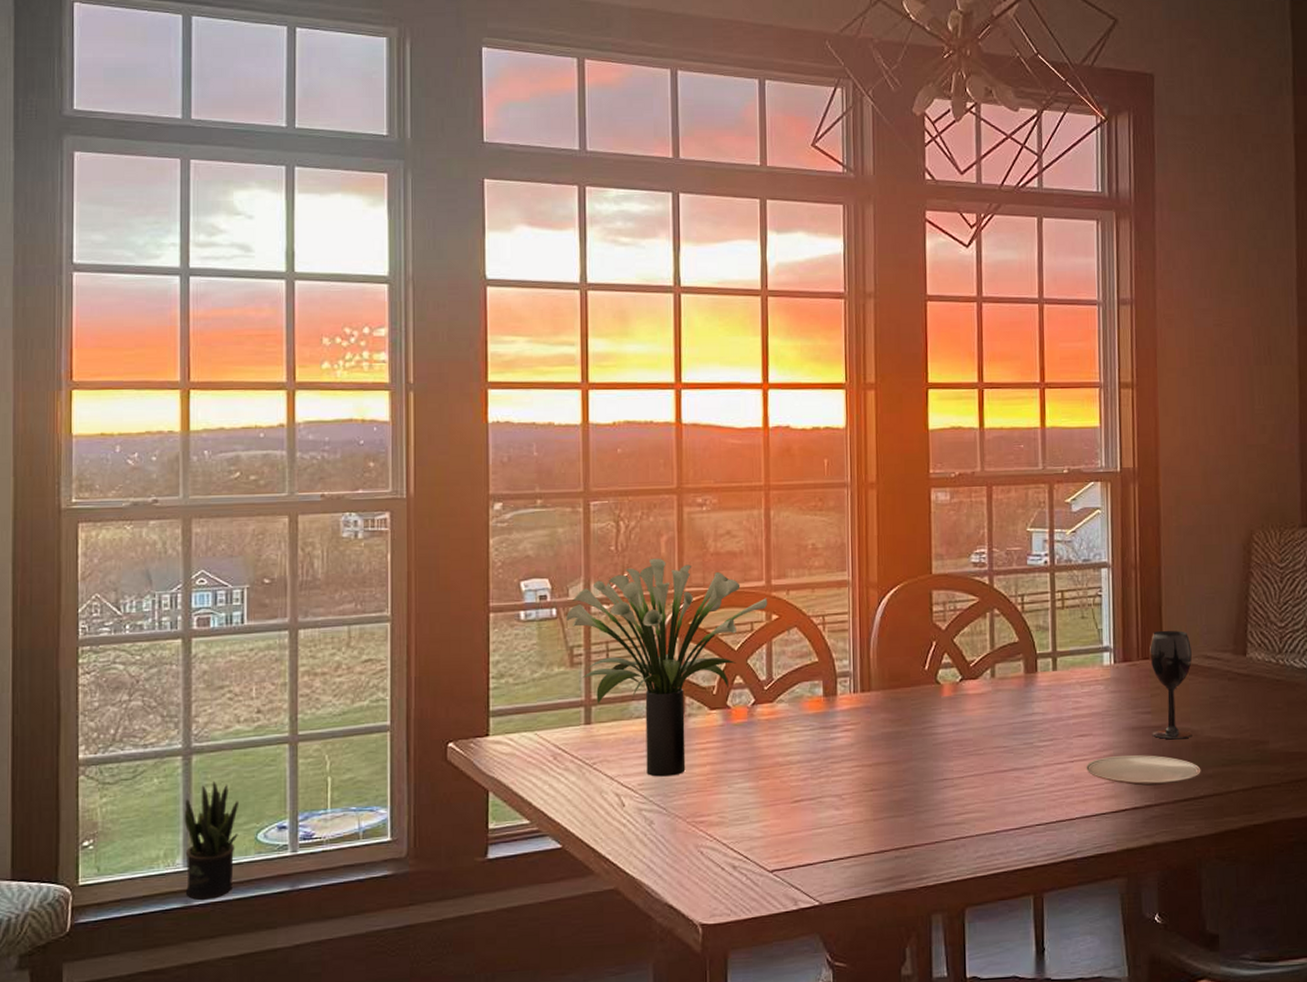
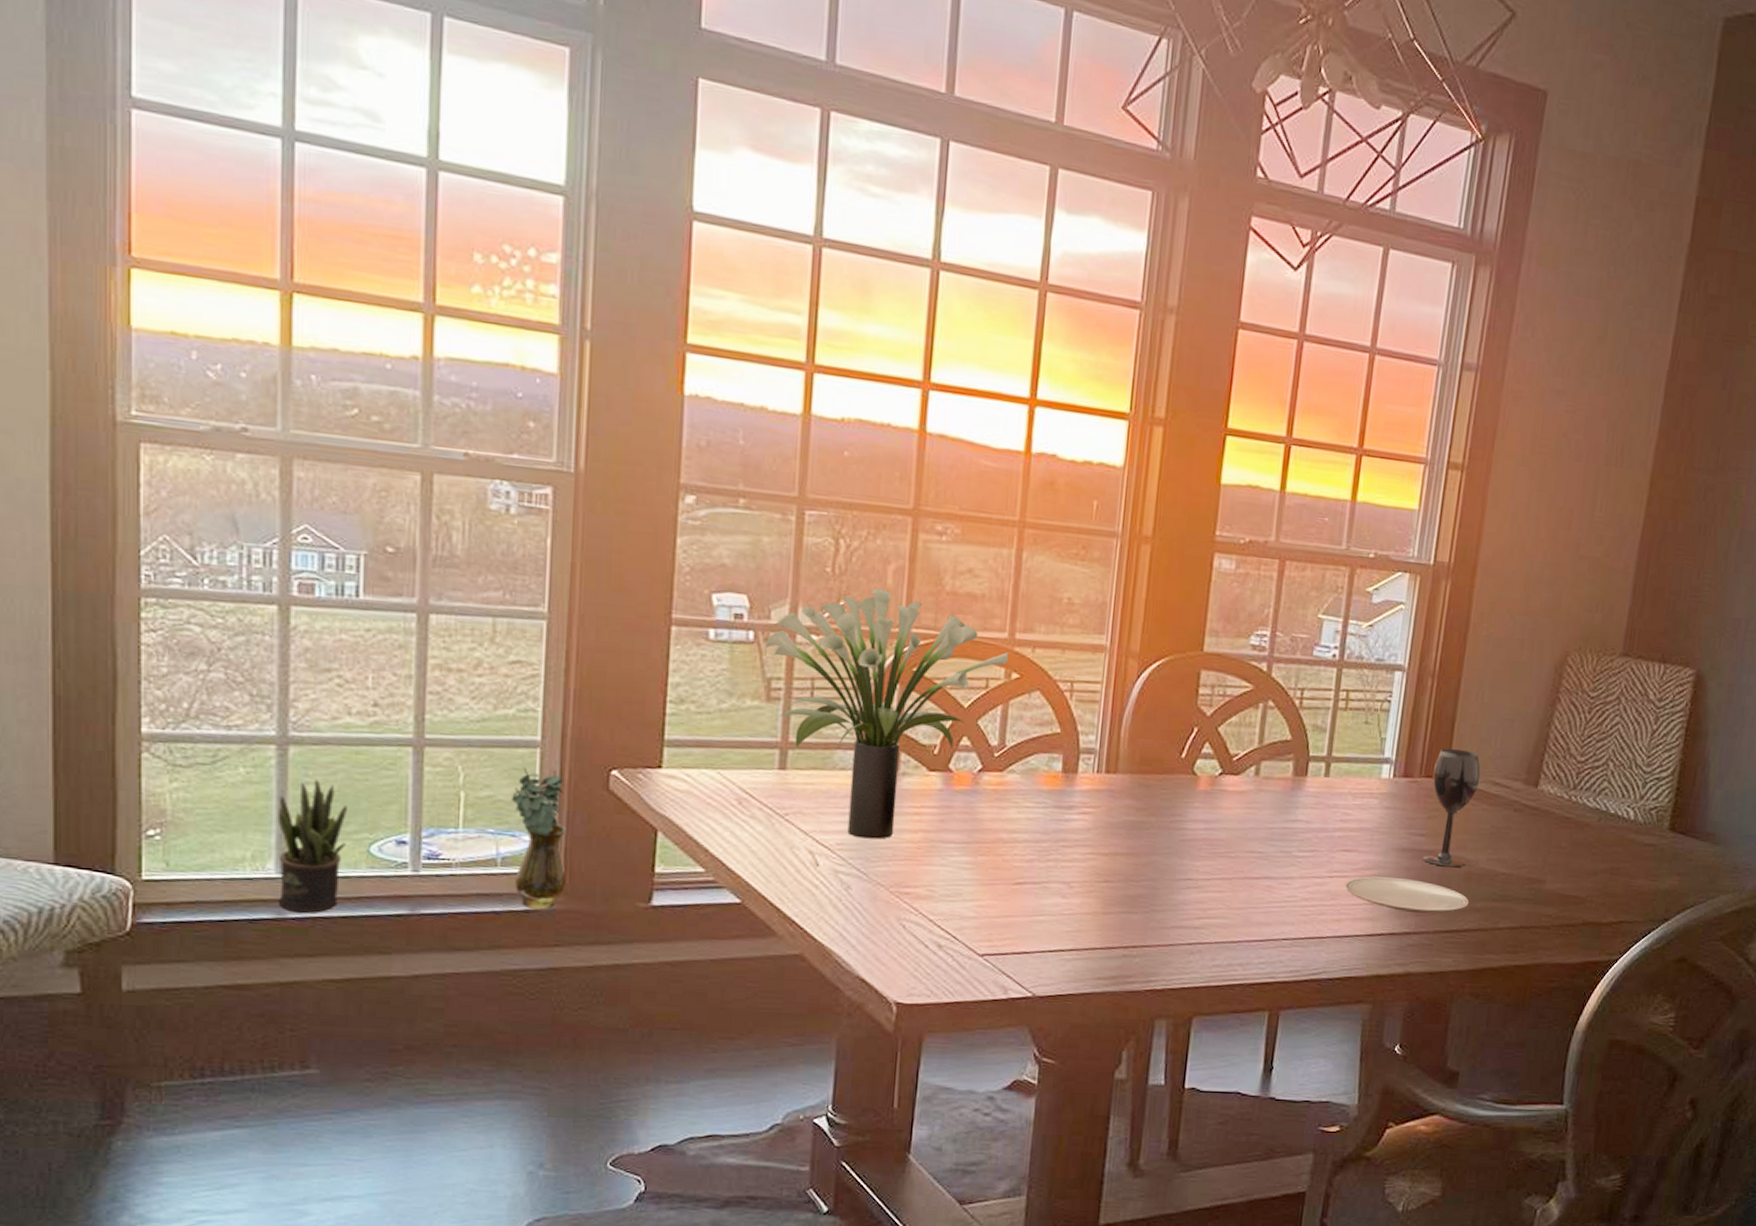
vase: none [369,749,416,874] -> present [512,768,566,910]

